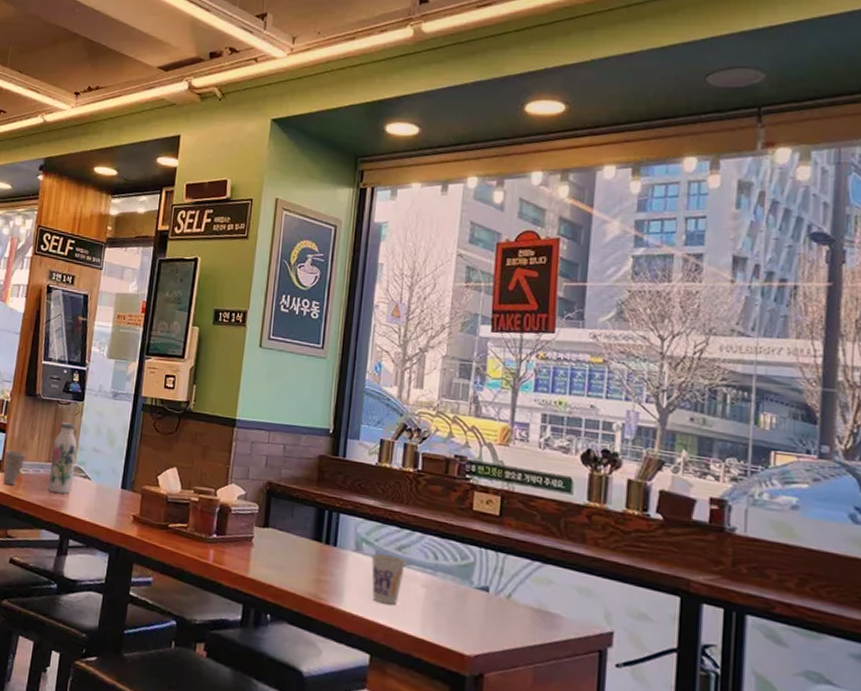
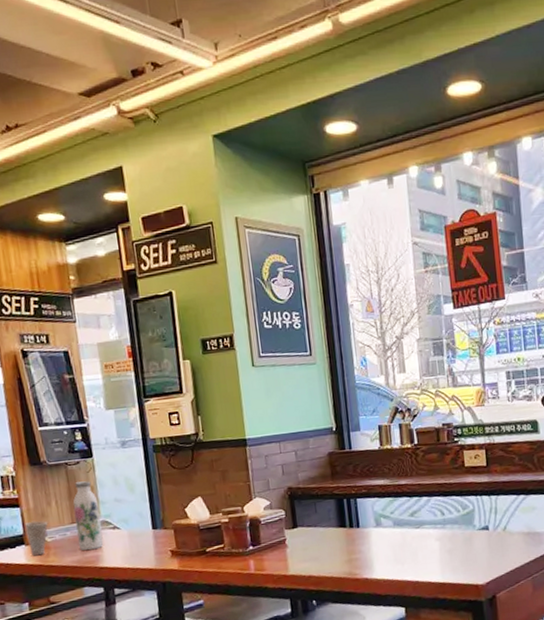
cup: present [371,553,407,605] -> none [390,521,420,564]

